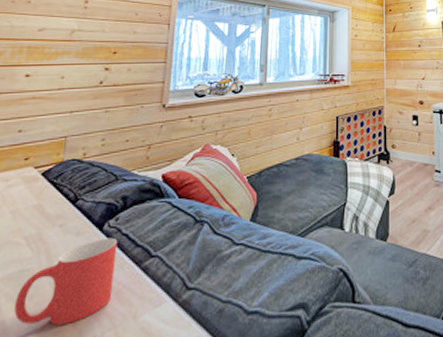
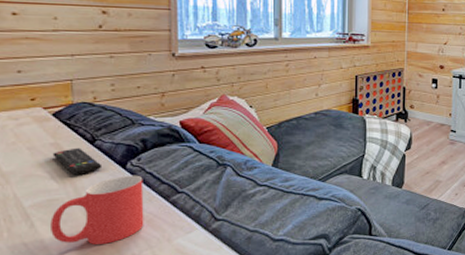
remote control: none [33,209,80,241] -> present [52,147,103,176]

